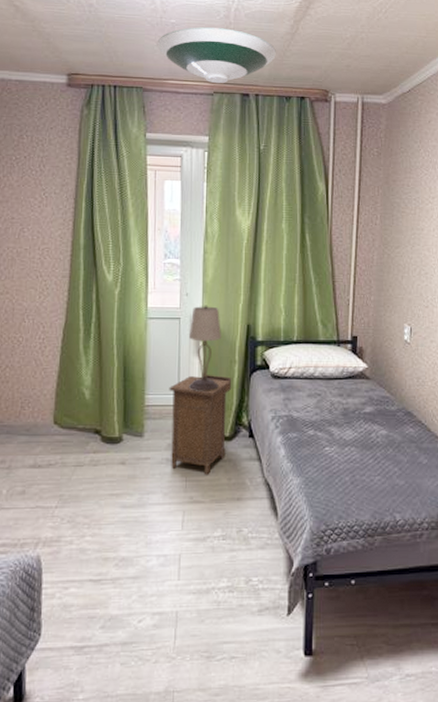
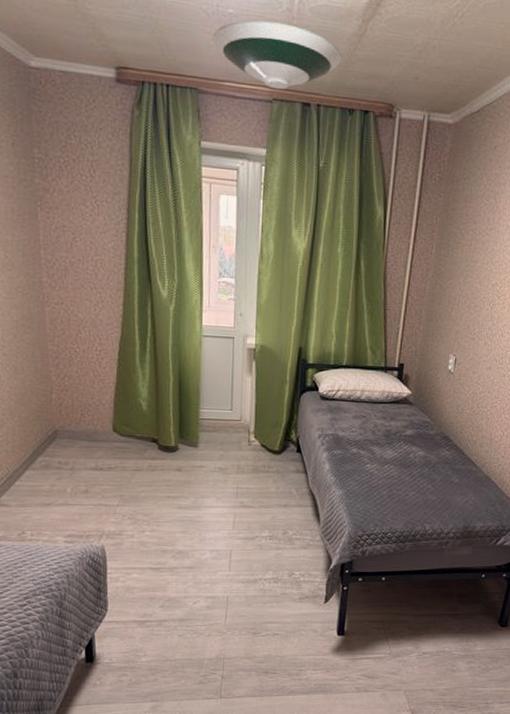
nightstand: present [169,375,232,474] -> none [222,393,283,483]
table lamp: present [188,305,221,393] -> none [241,326,274,410]

